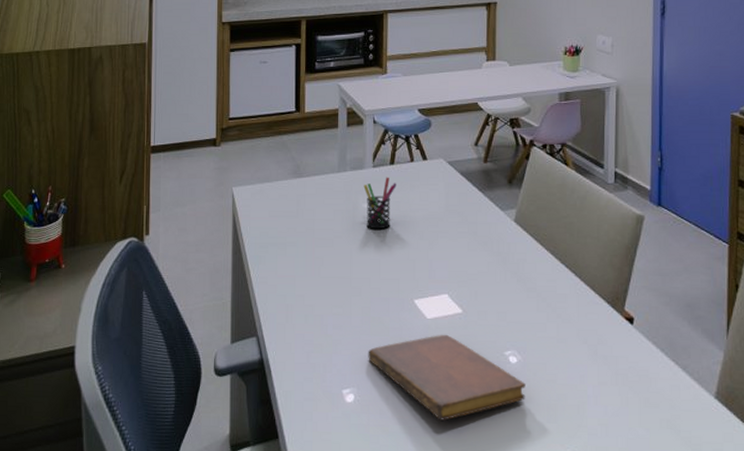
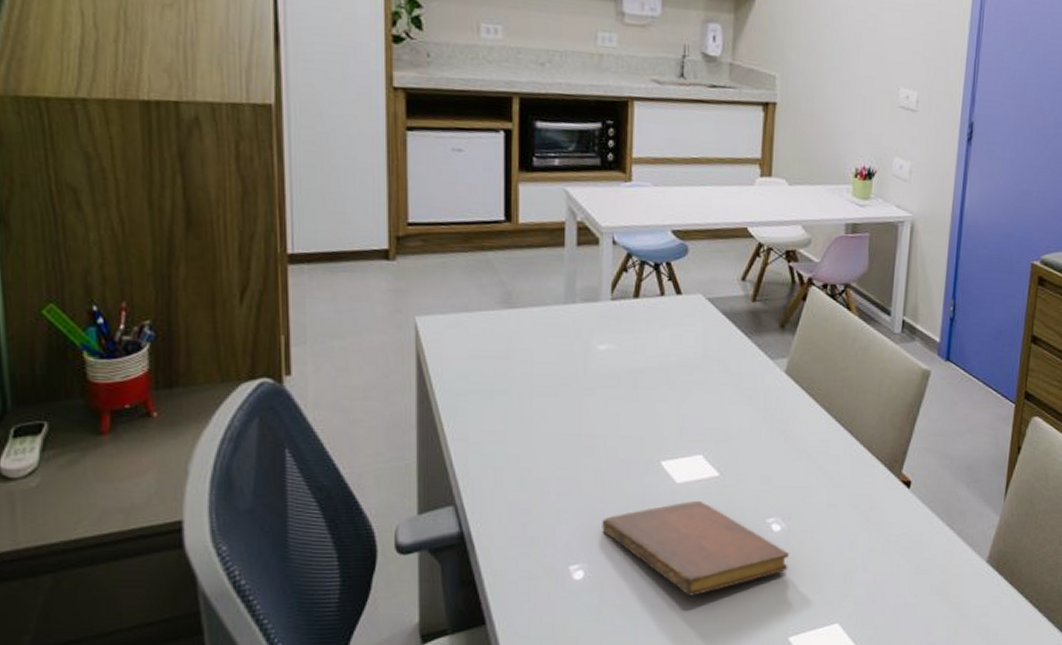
pen holder: present [363,177,397,230] -> none [598,312,642,377]

